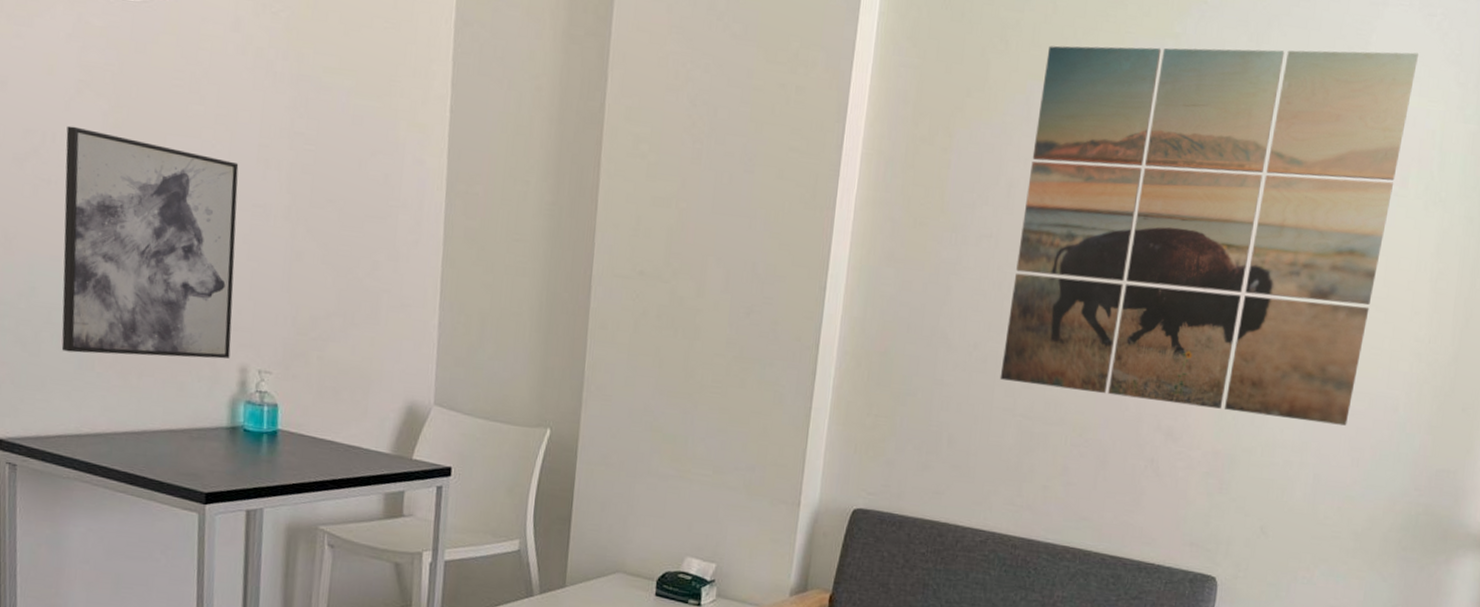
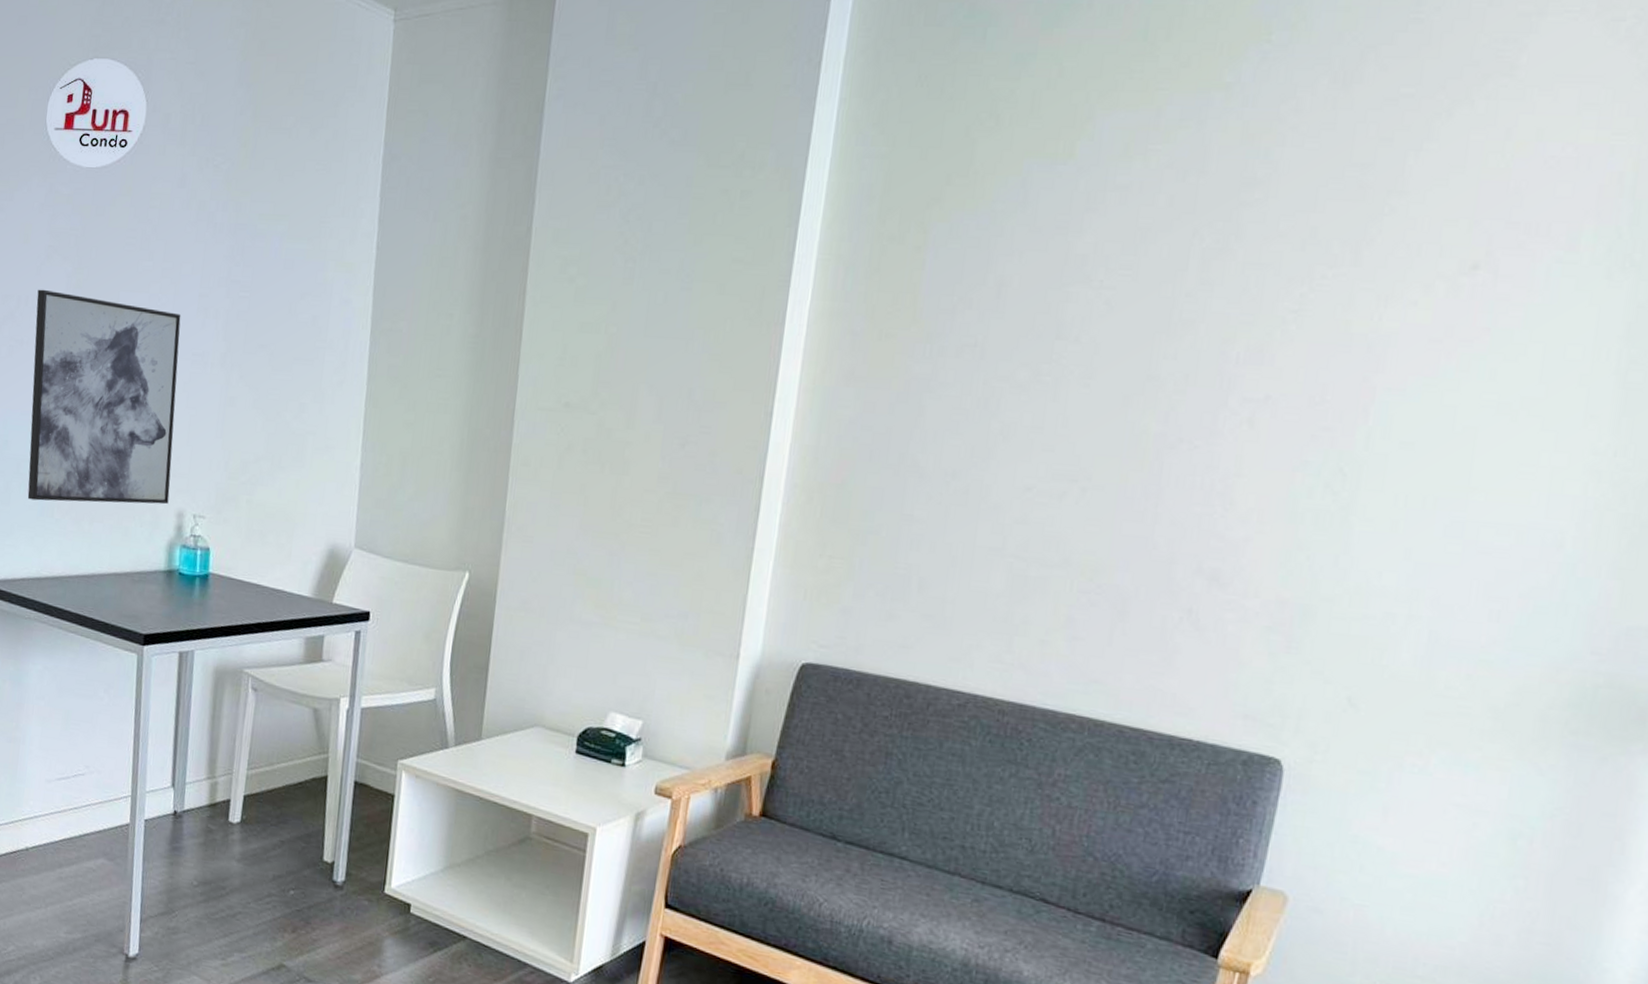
wall art: present [999,45,1418,426] -> none [985,72,1596,568]

